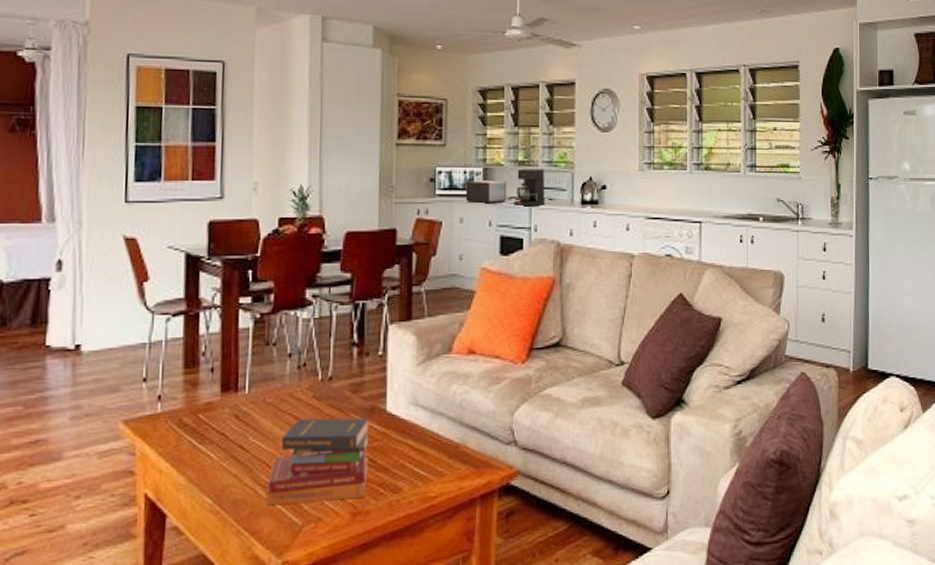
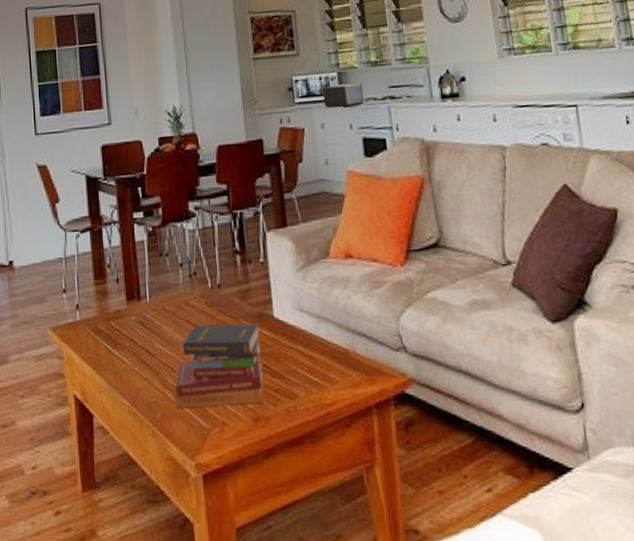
coffee maker: present [513,168,546,207] -> none [371,67,404,107]

